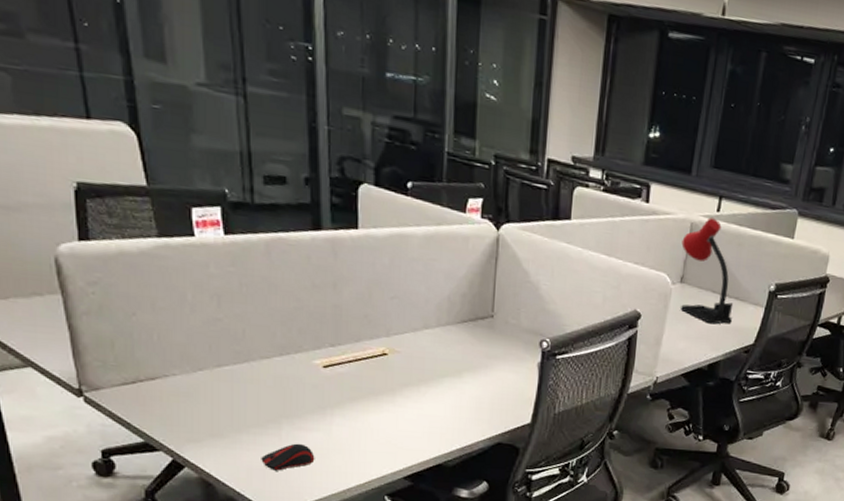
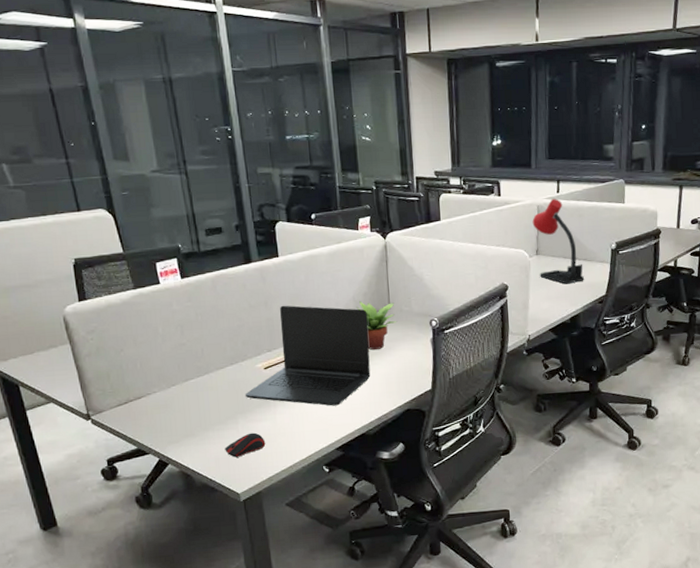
laptop: none [294,291,464,426] -> present [245,305,371,406]
succulent plant: none [450,303,500,366] -> present [356,301,397,350]

